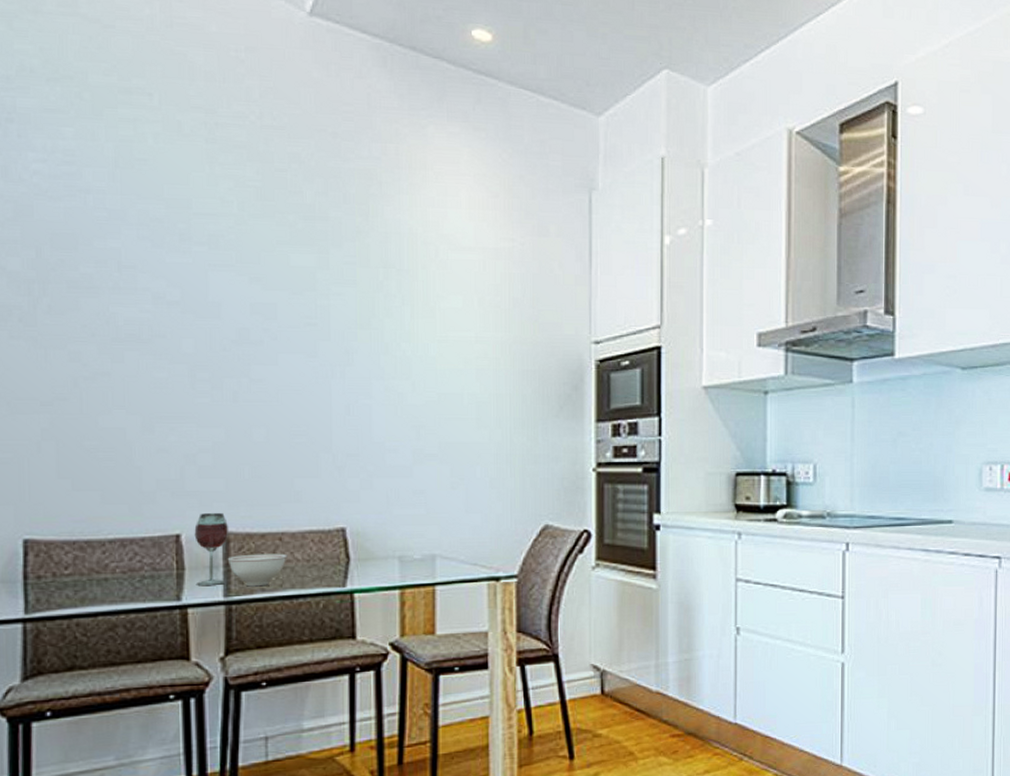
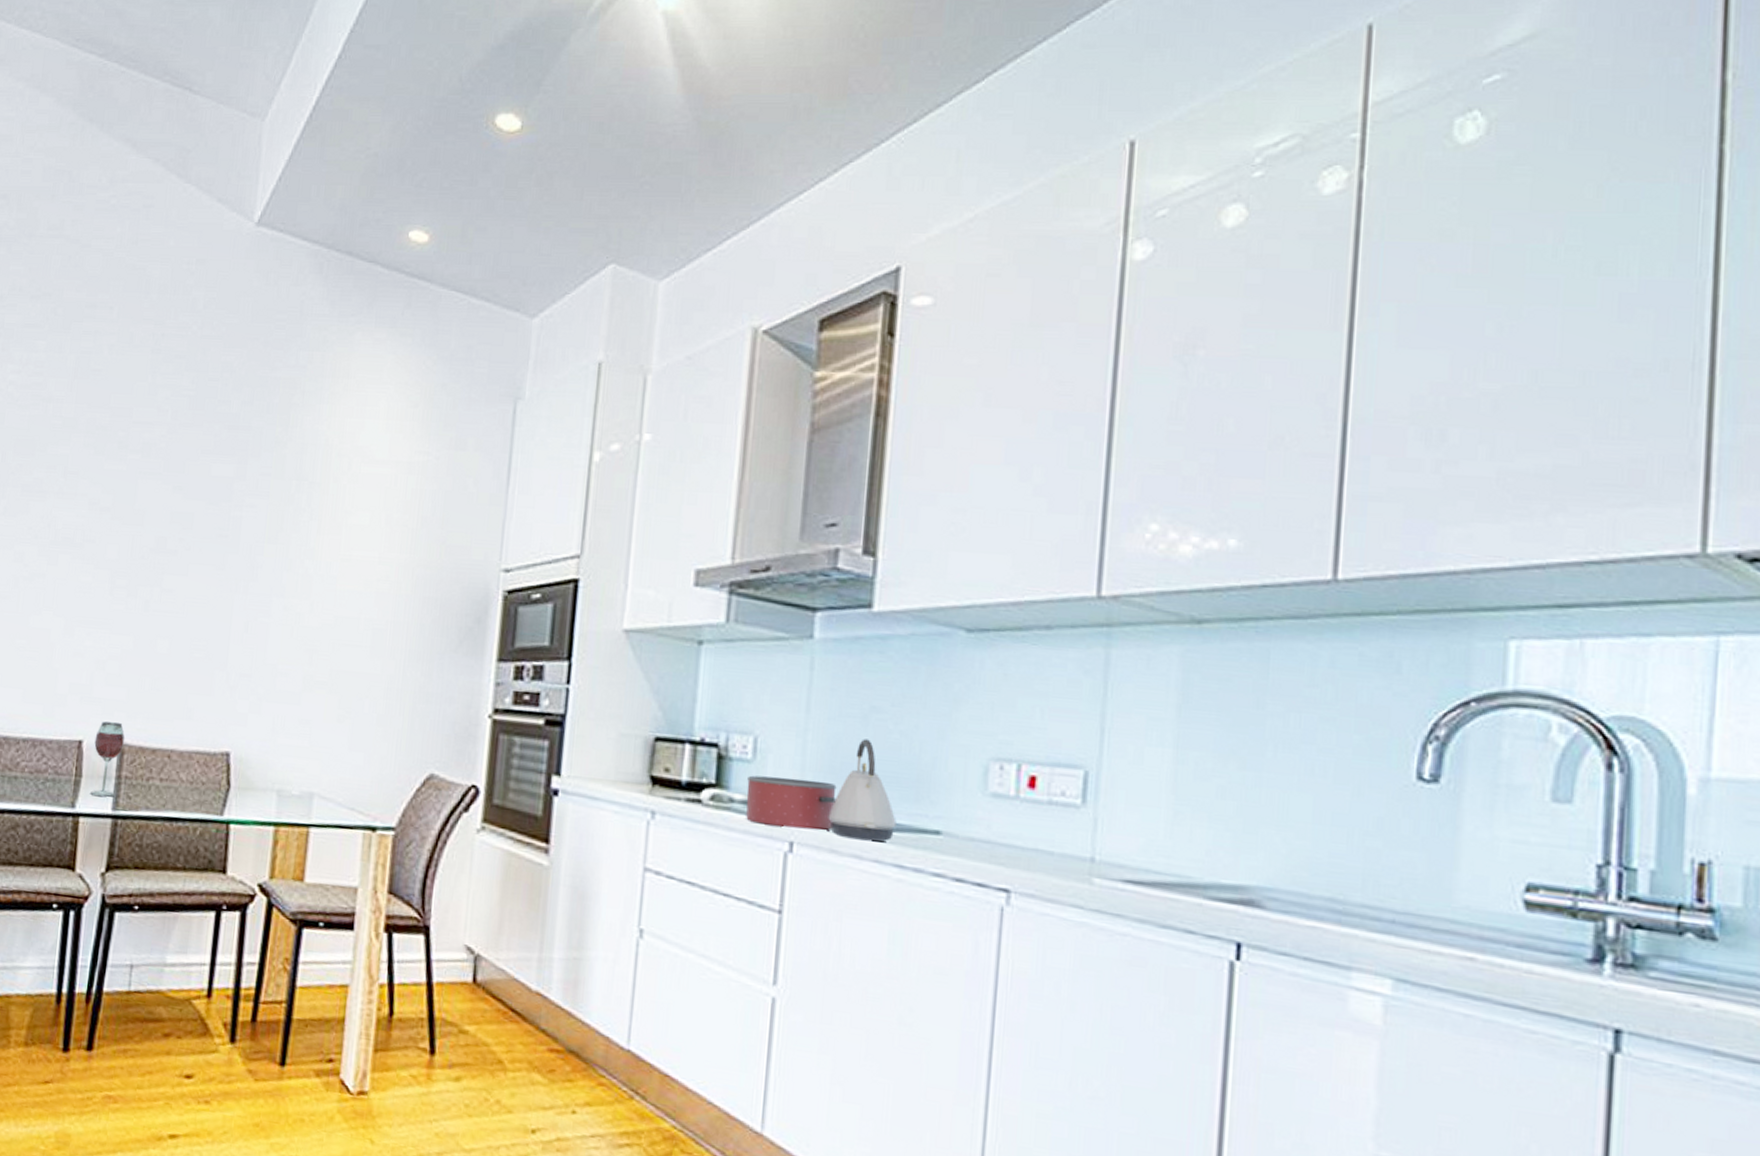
bowl: present [227,553,288,587] -> none [119,768,174,804]
cooking pot: none [811,493,878,532] -> present [746,775,837,831]
kettle: none [873,457,922,535] -> present [828,739,897,843]

